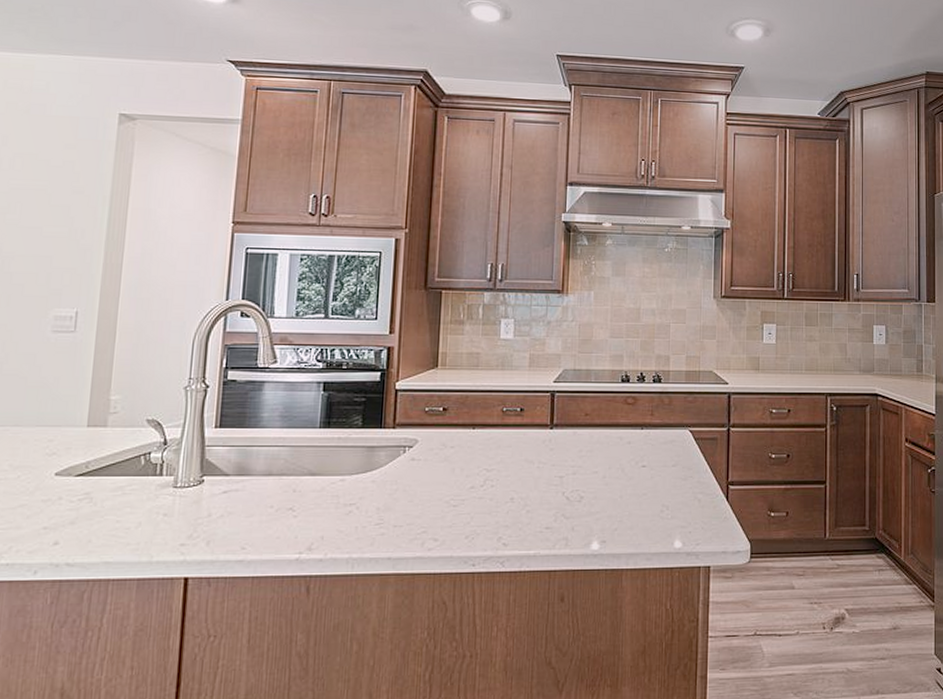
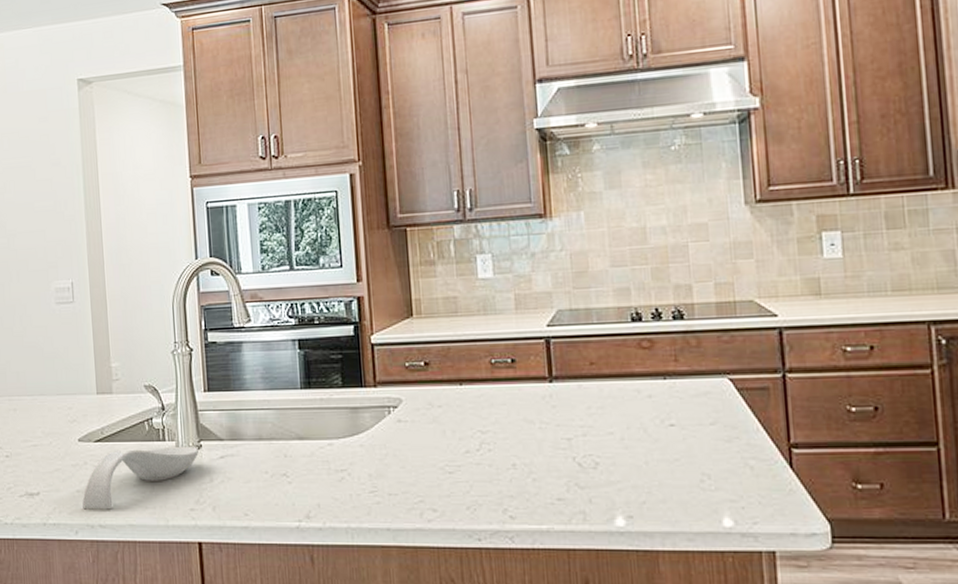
spoon rest: none [48,482,201,549] -> present [82,447,200,511]

